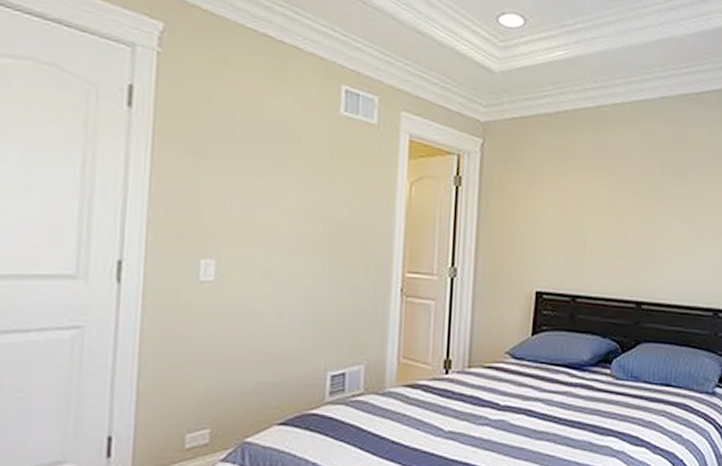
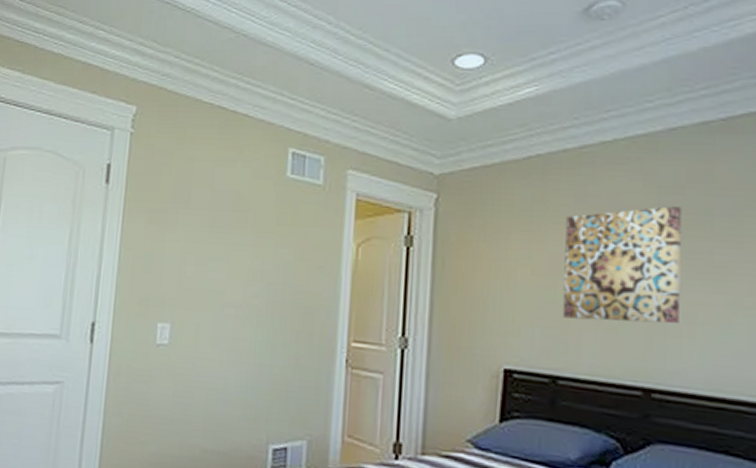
wall art: none [581,159,667,251] -> present [562,206,682,323]

